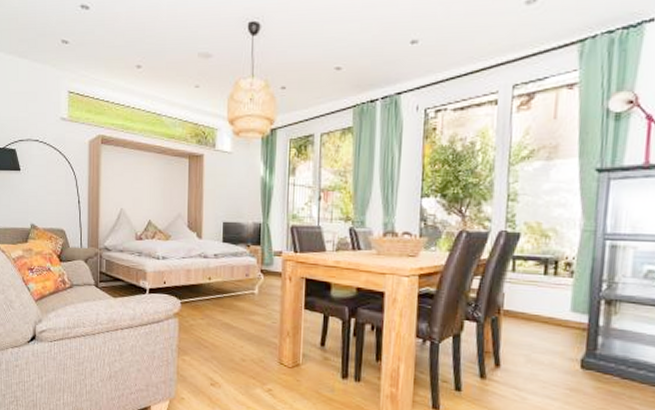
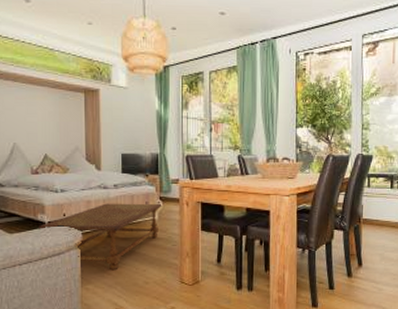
coffee table: none [139,273,263,344] -> present [37,203,162,271]

